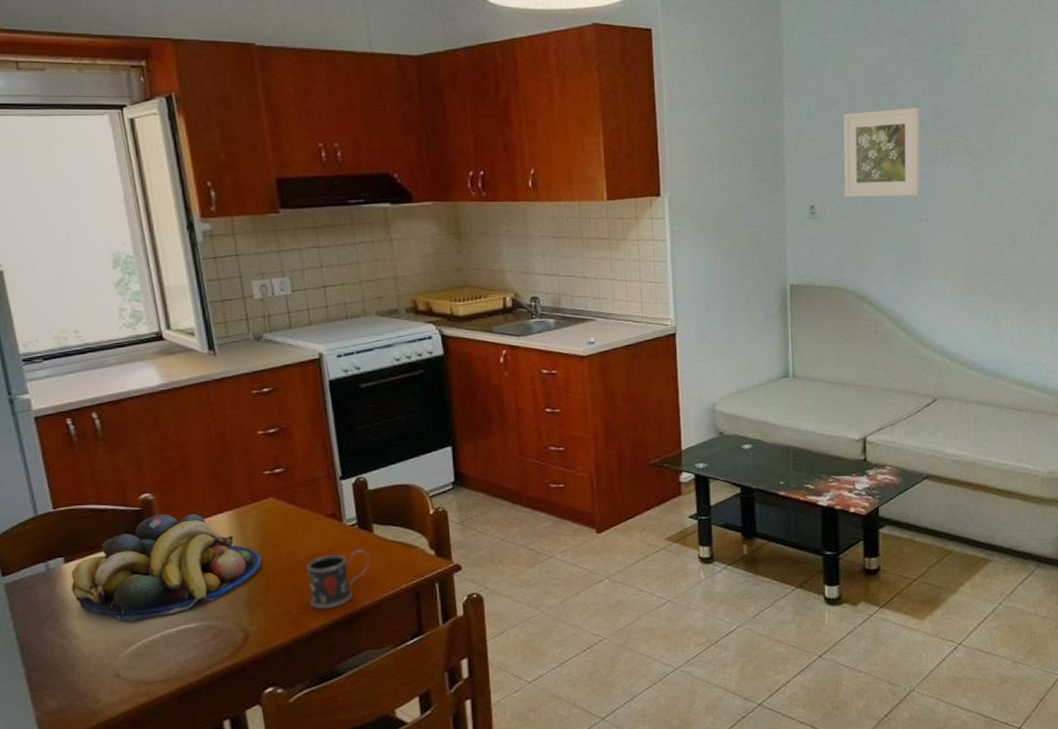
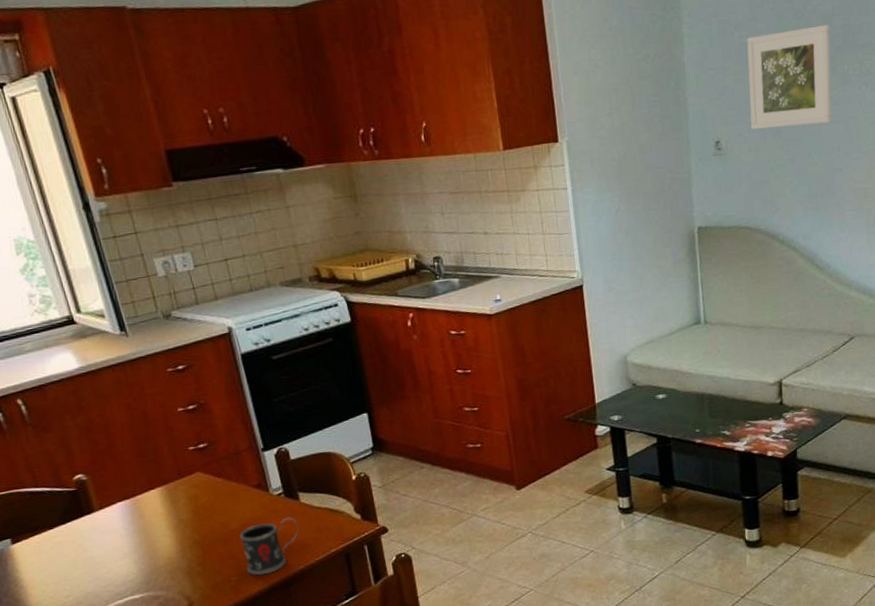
fruit bowl: present [71,514,262,622] -> none [20,491,197,596]

